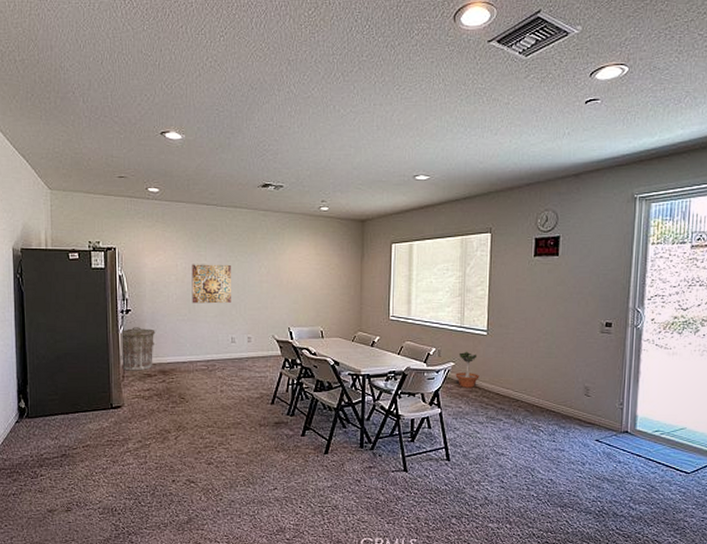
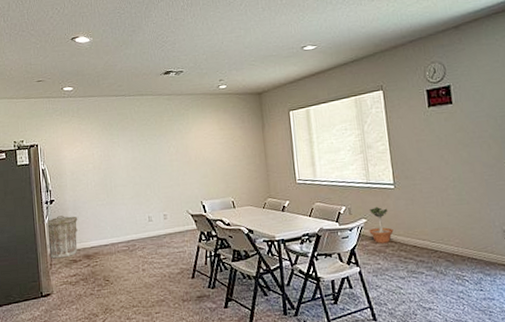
wall art: present [191,264,231,304] -> none [106,148,145,188]

